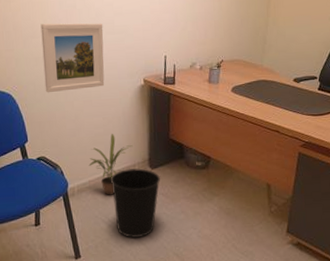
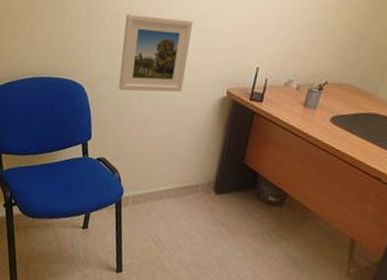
potted plant: present [89,134,133,195] -> none [148,146,200,214]
wastebasket: present [110,168,160,238] -> none [165,188,224,267]

